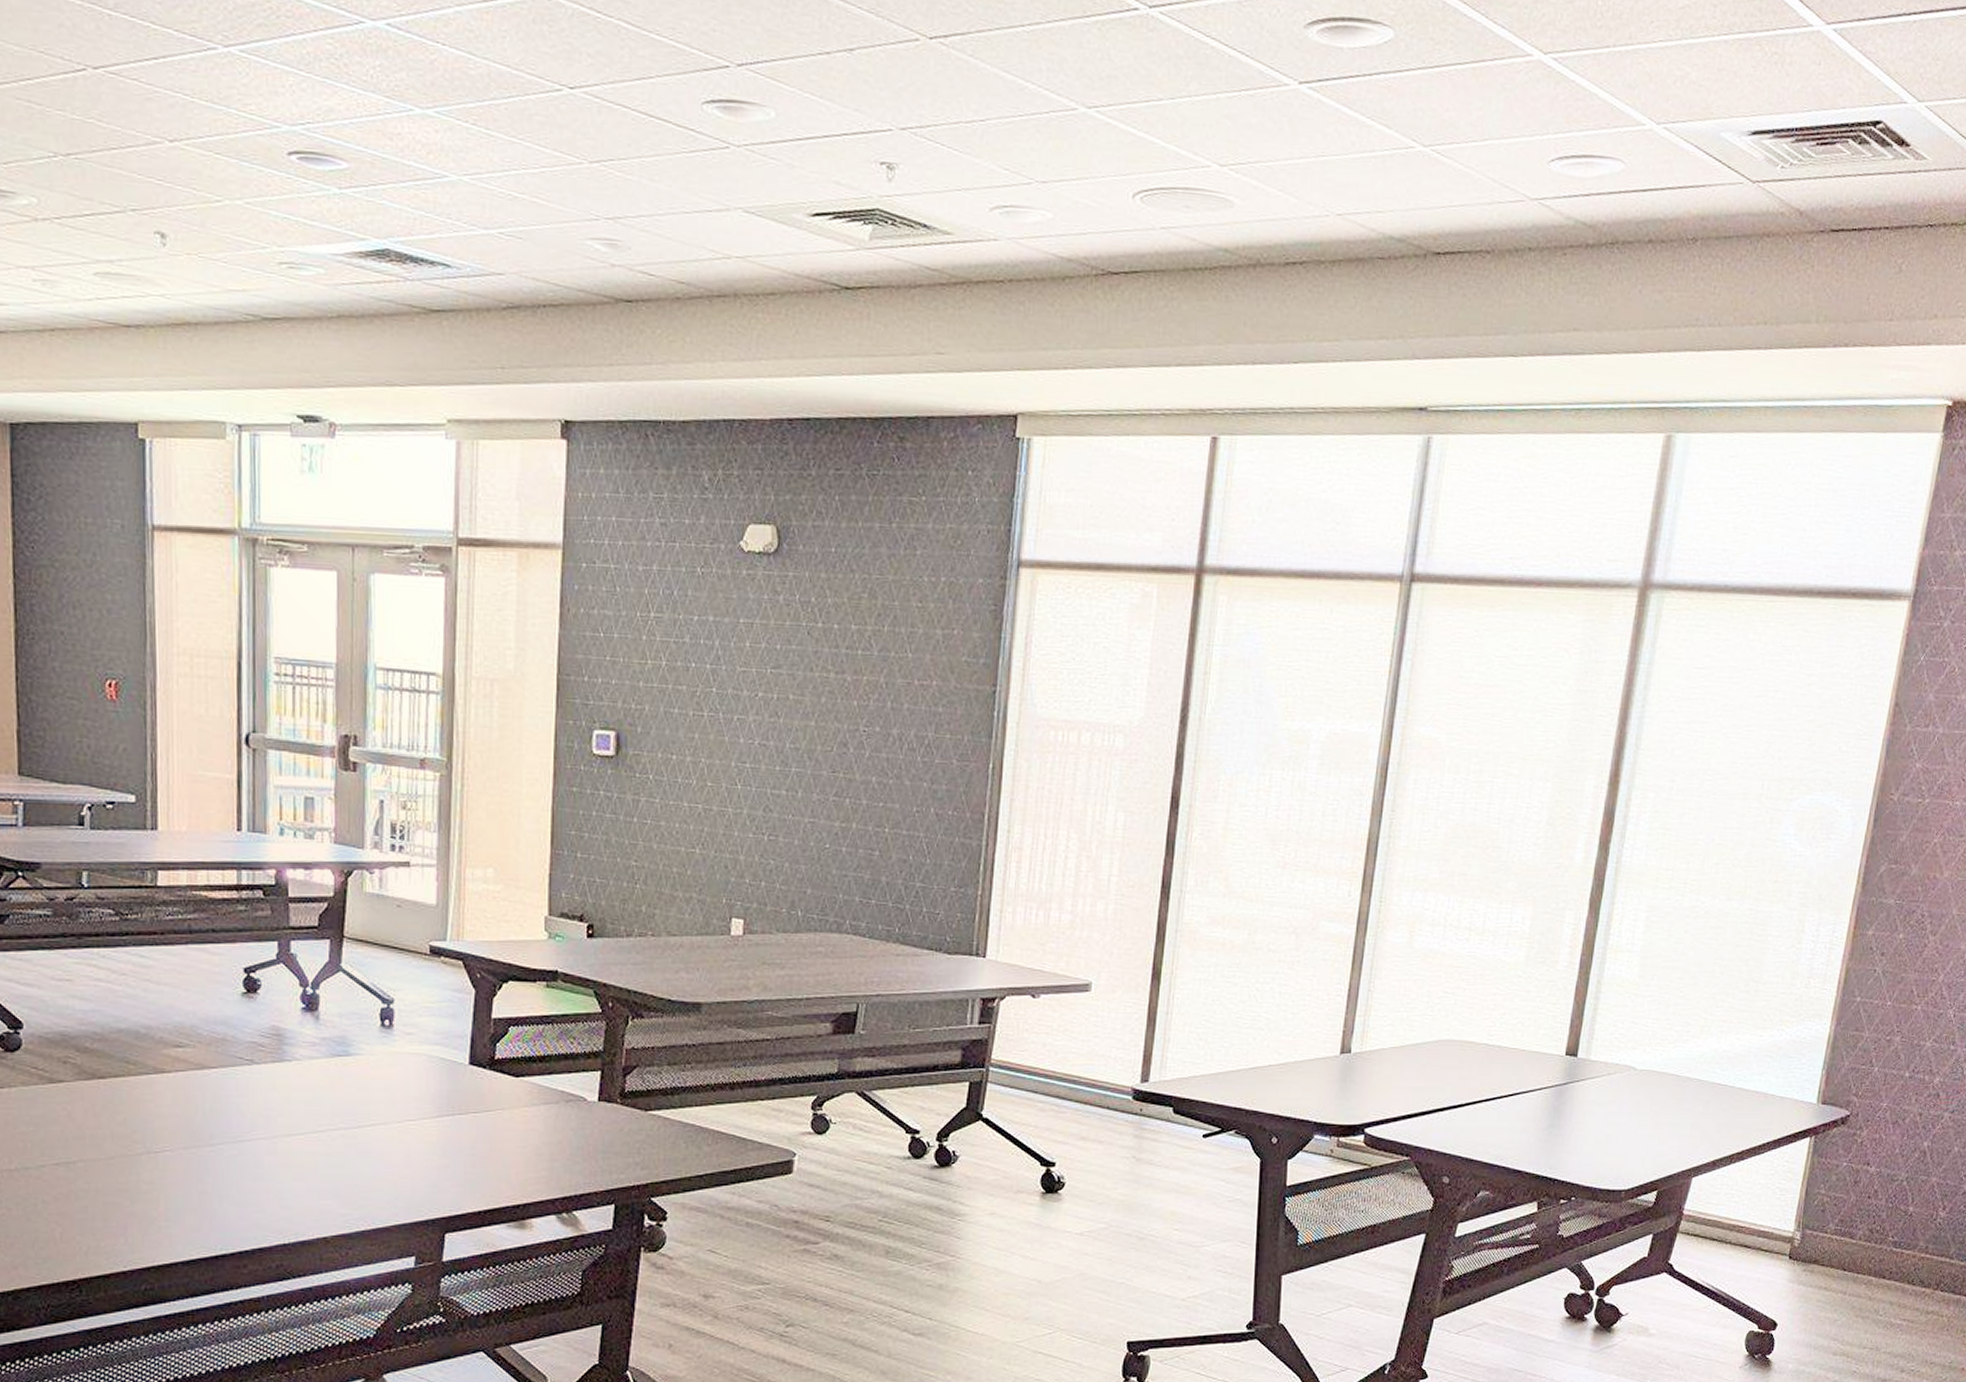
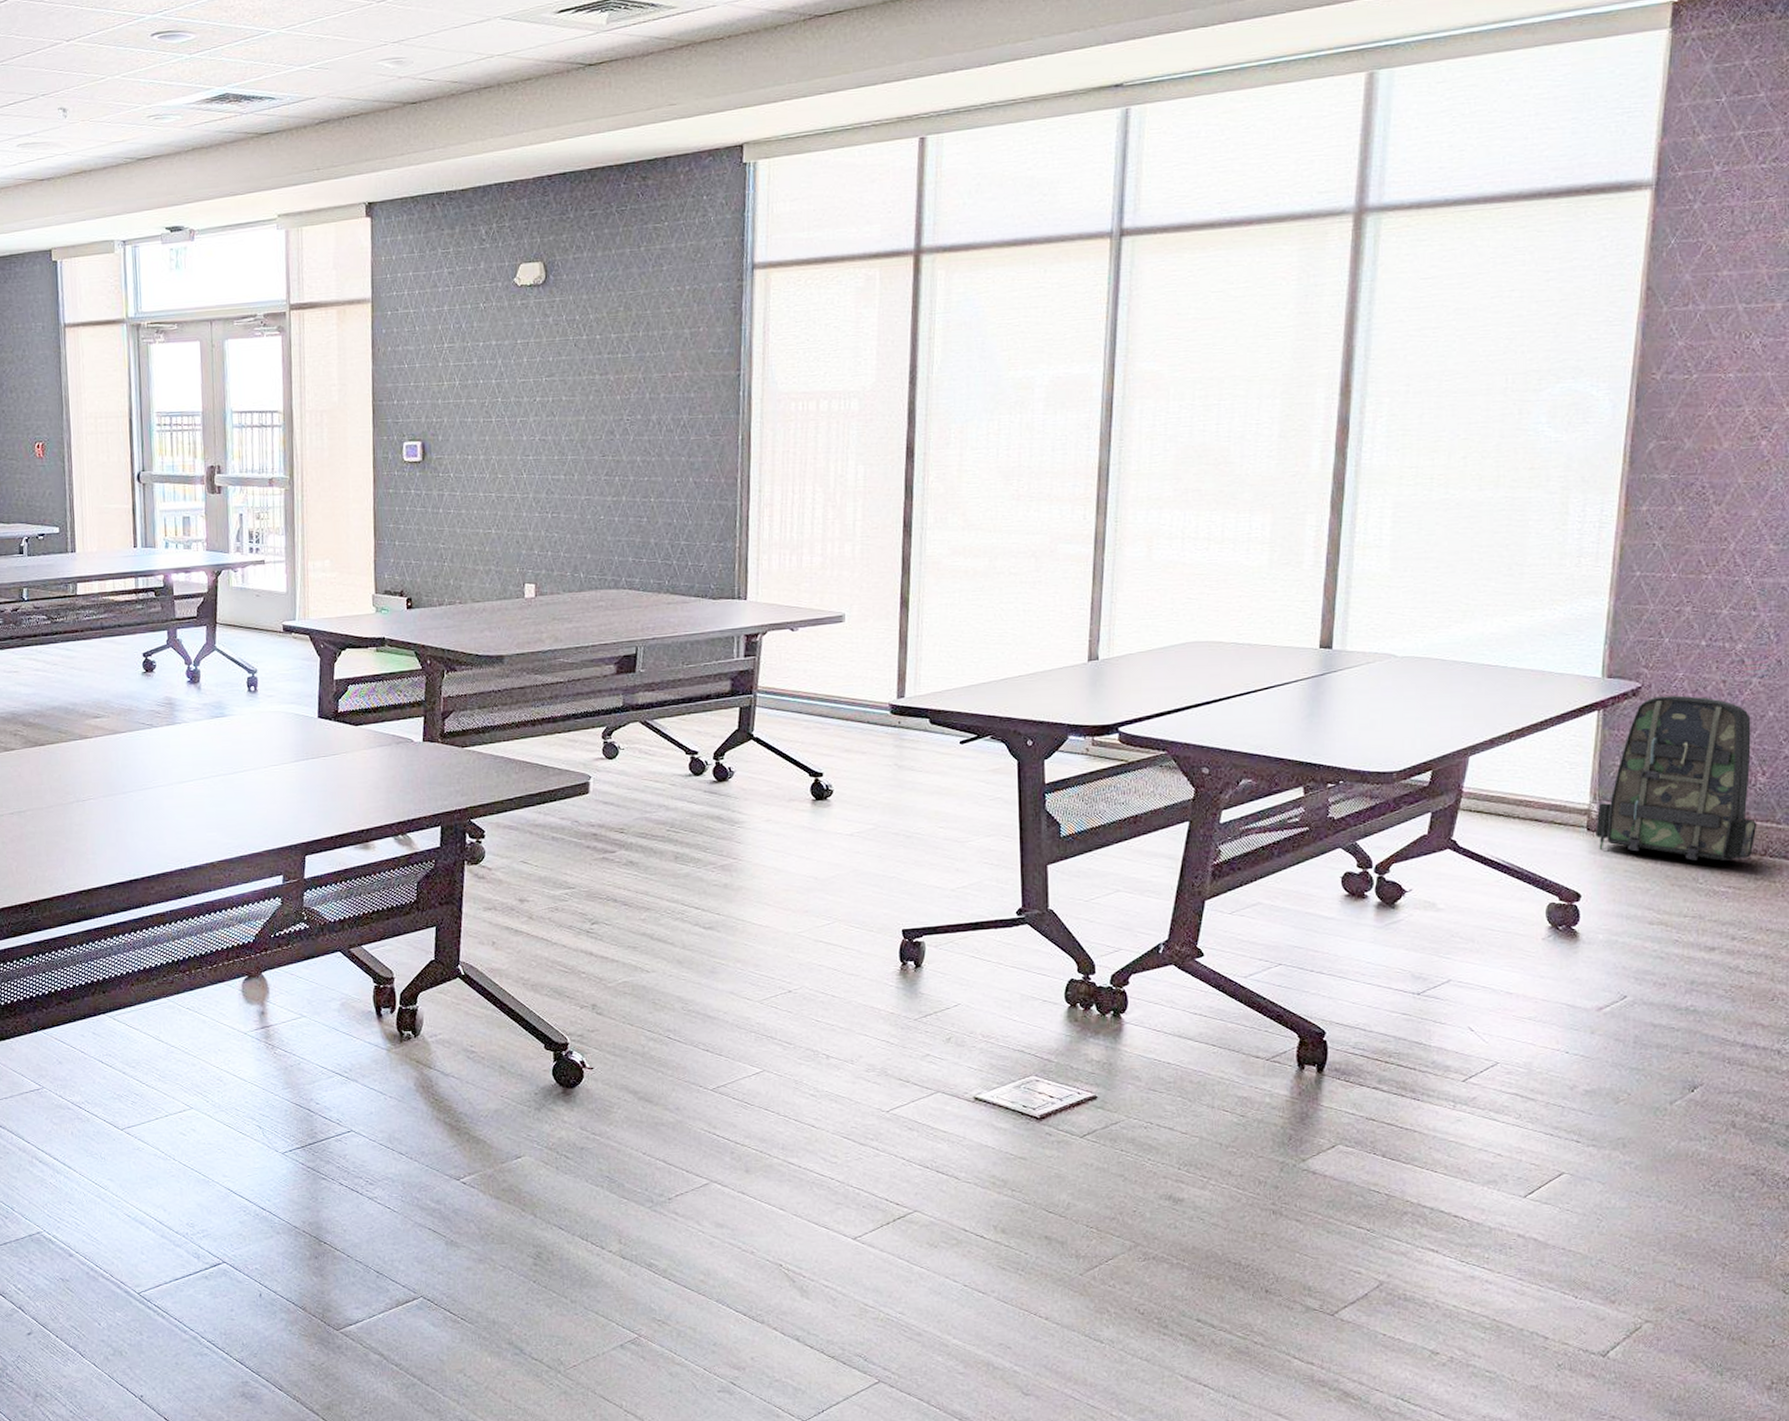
backpack: none [1796,1126,1939,1293] -> present [1596,695,1757,861]

